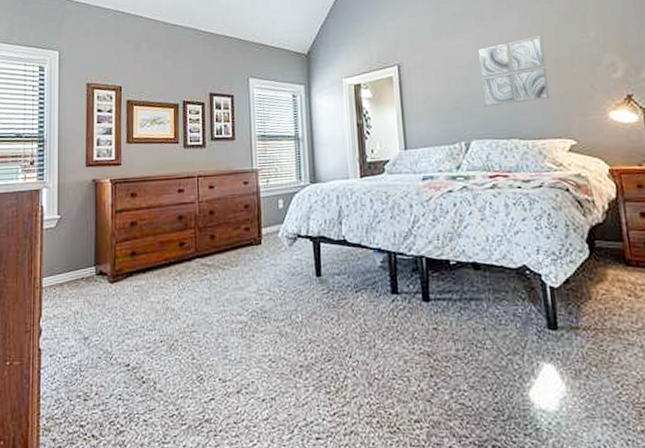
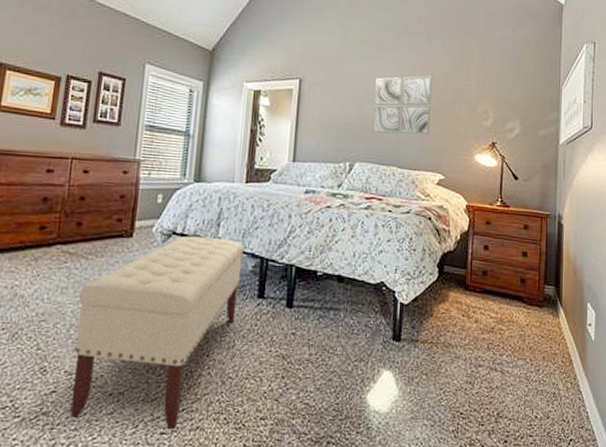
bench: none [221,236,372,435] -> present [69,236,244,430]

